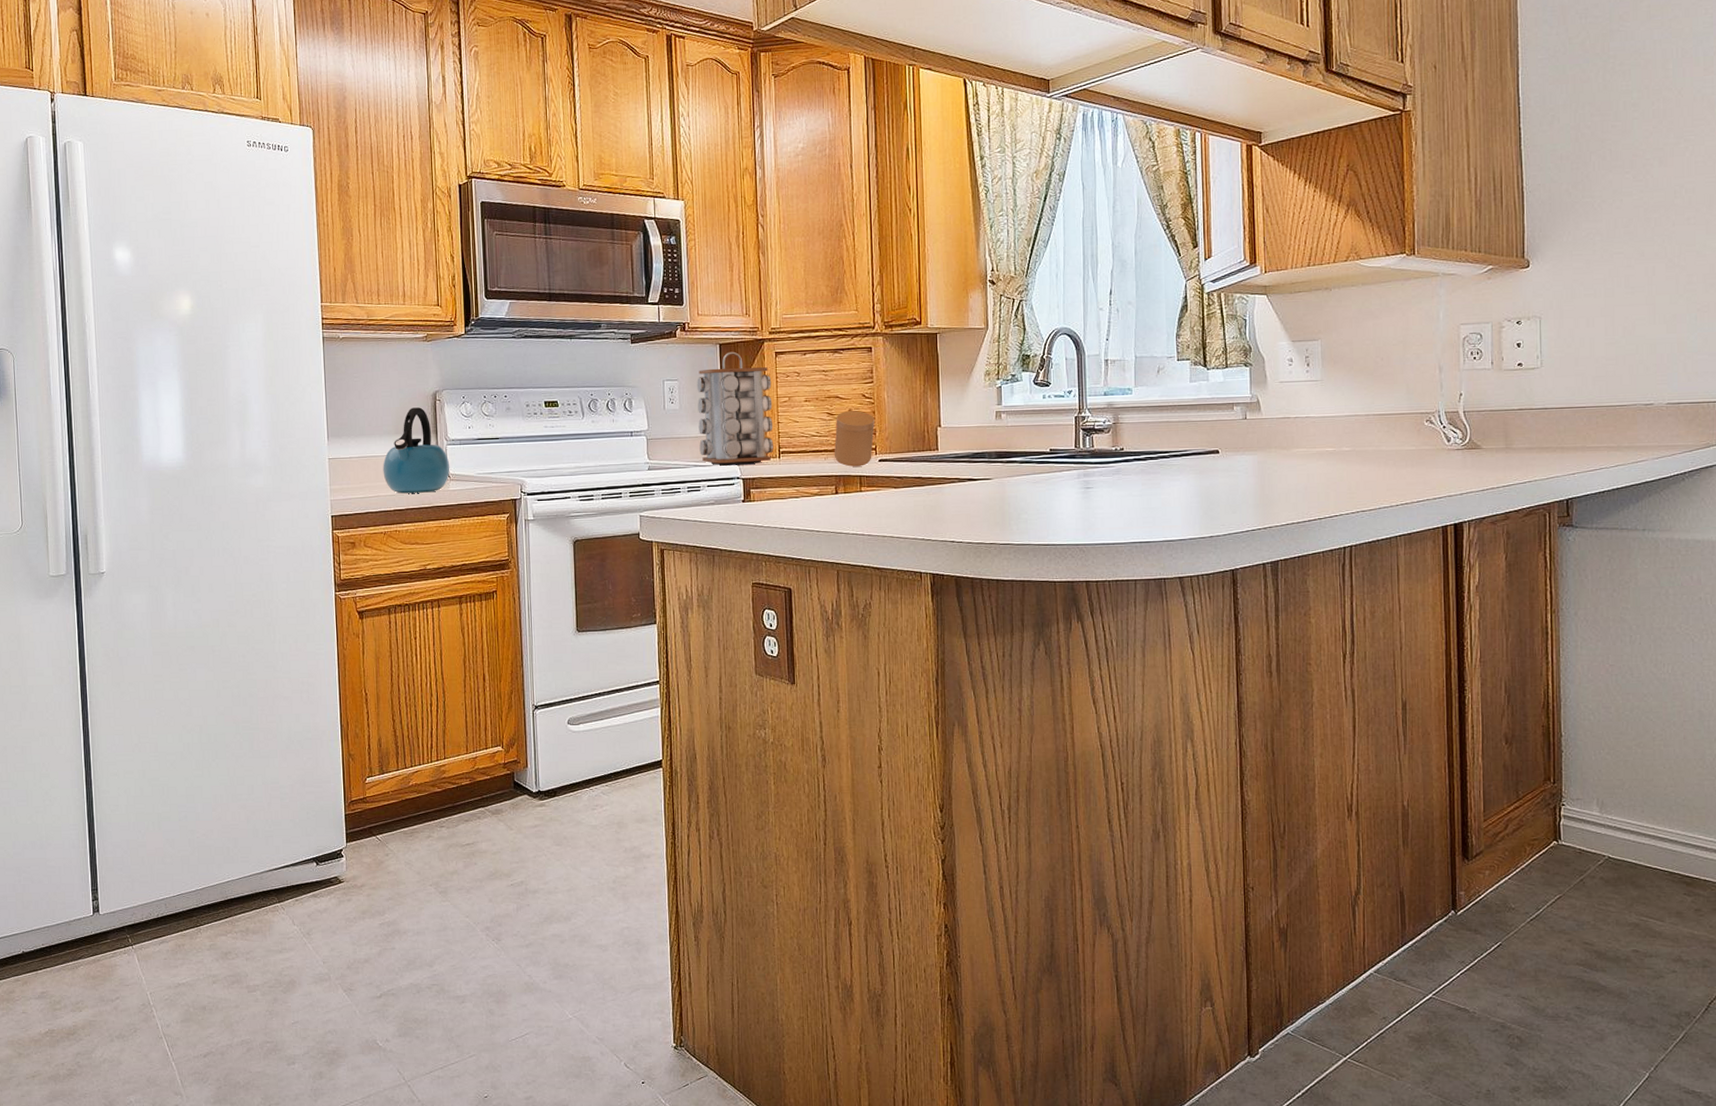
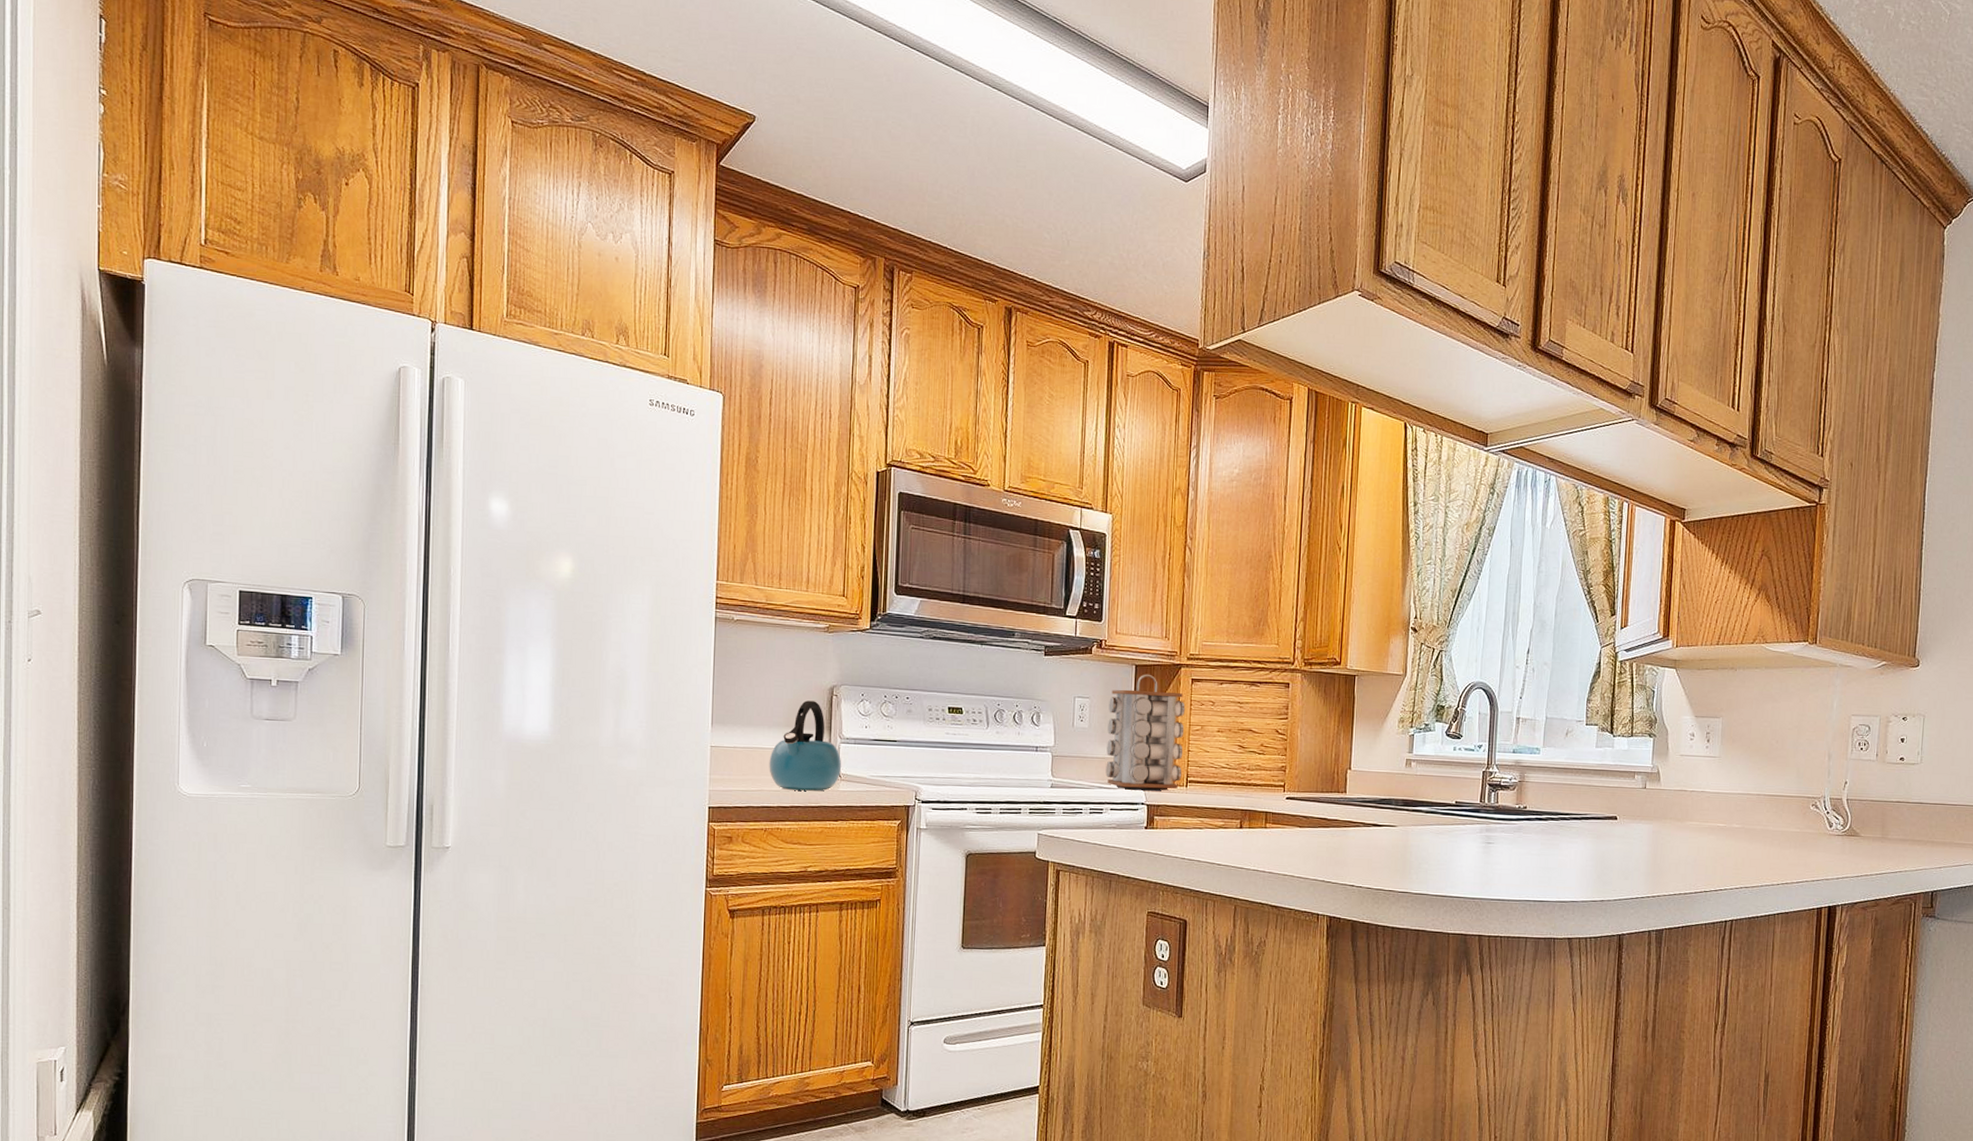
canister: present [819,407,885,467] -> none [1228,743,1295,803]

